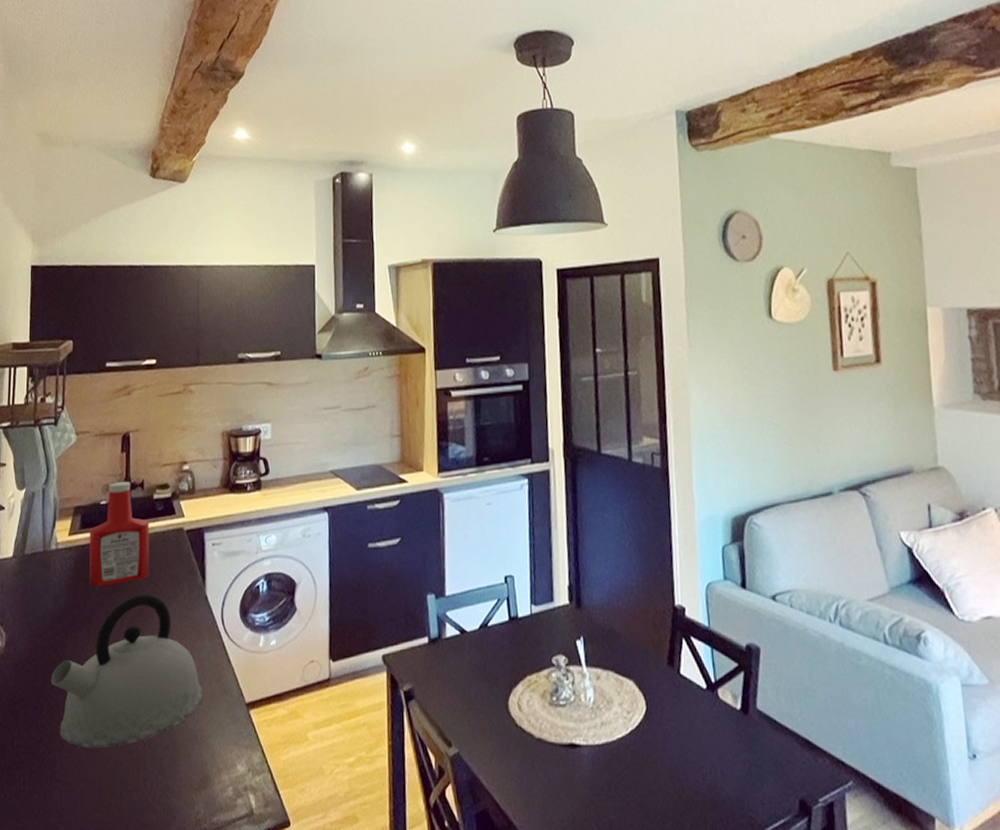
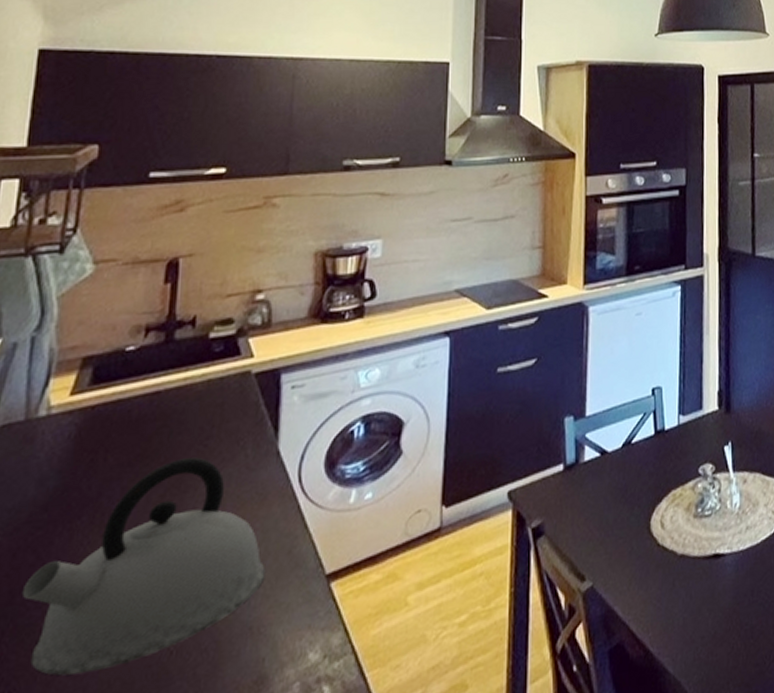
ketchup bottle: present [89,482,150,587] -> none [100,319,201,459]

